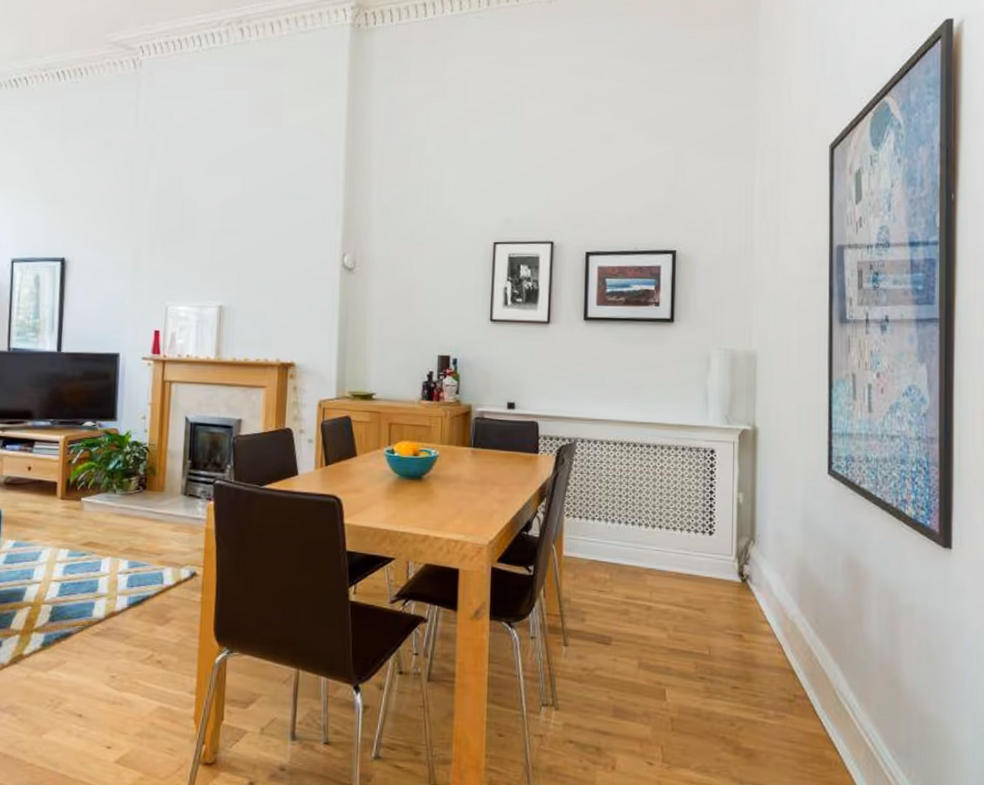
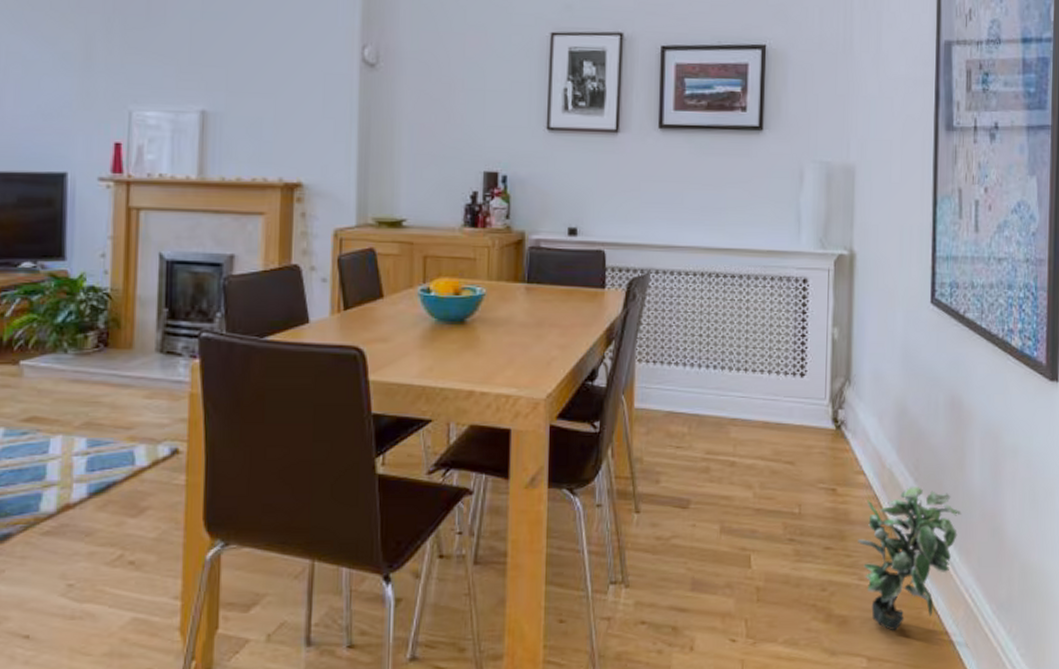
potted plant: none [763,636,860,767] -> present [858,485,962,631]

